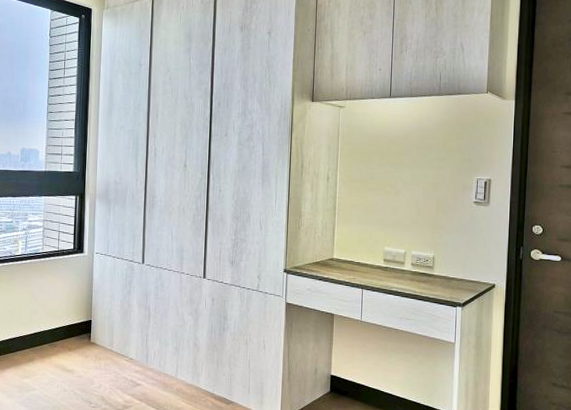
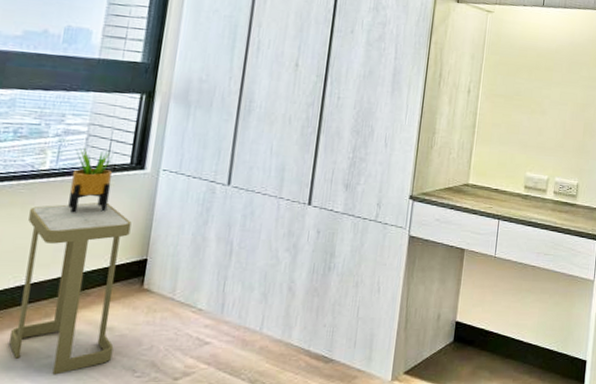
side table: none [8,278,78,403] -> present [9,202,132,375]
potted plant: none [36,238,62,286] -> present [68,147,115,213]

